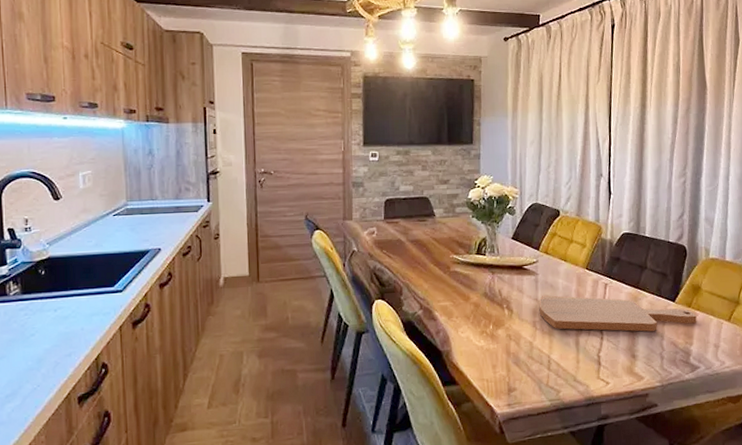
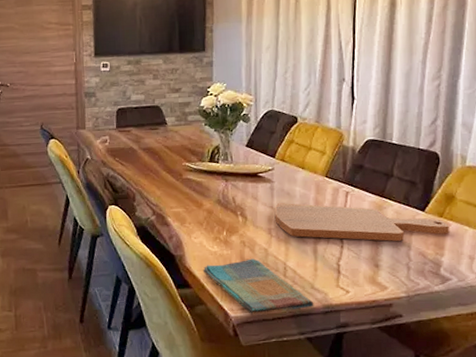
dish towel: none [469,352,577,411] -> present [202,258,314,315]

